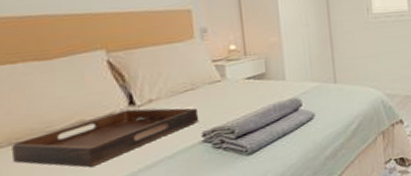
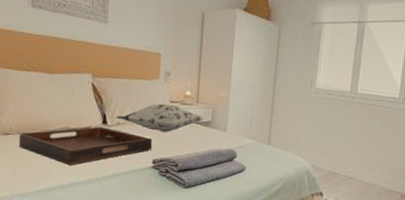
decorative pillow: none [145,64,257,99] -> present [115,103,204,132]

